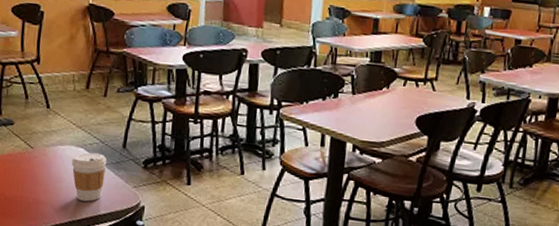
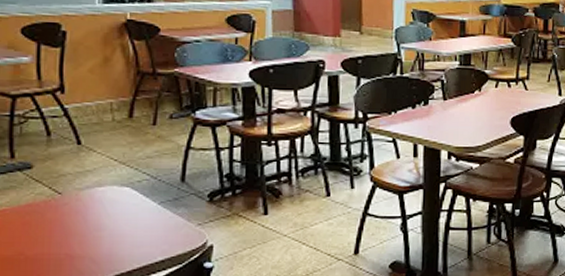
coffee cup: present [71,152,107,202] -> none [115,190,162,249]

